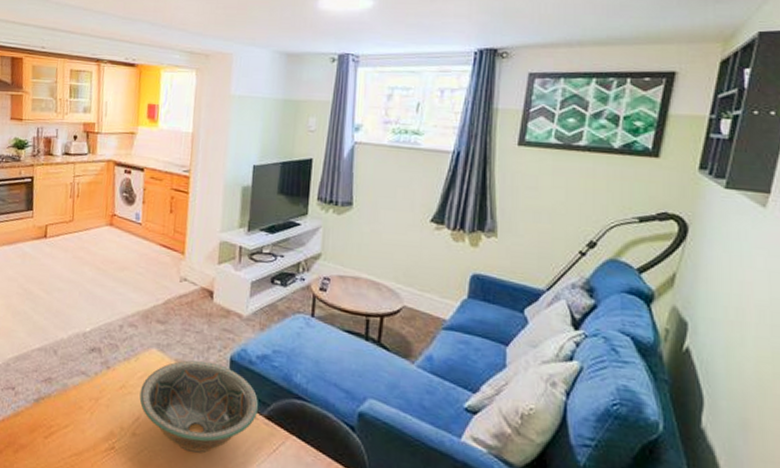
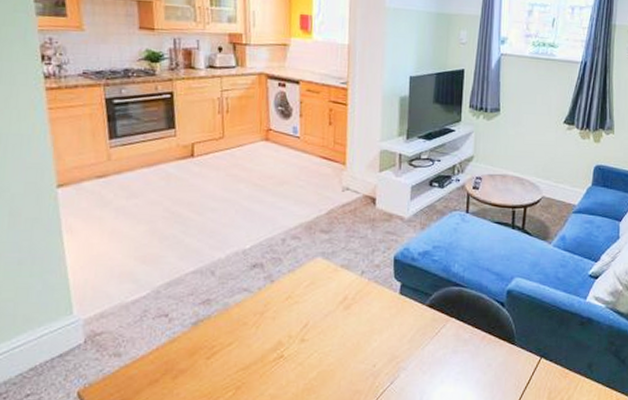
decorative bowl: present [139,360,259,454] -> none [306,263,422,348]

